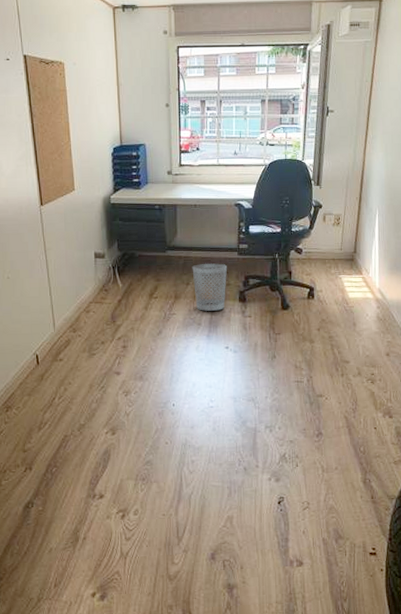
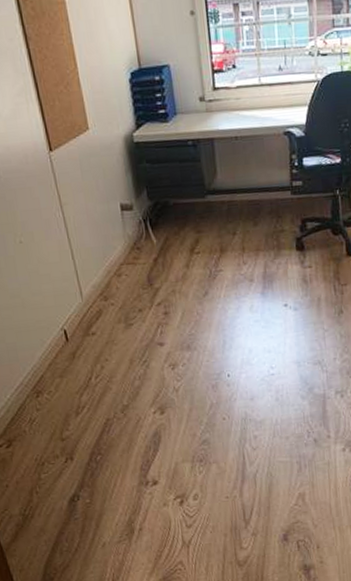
wastebasket: present [192,263,228,311] -> none [237,206,280,265]

